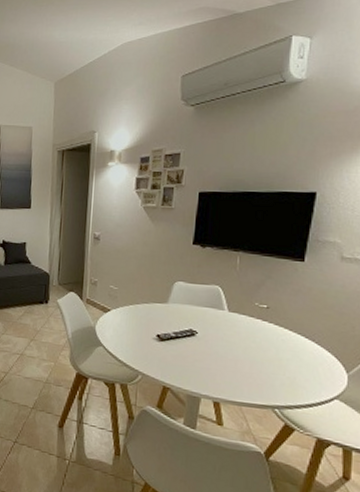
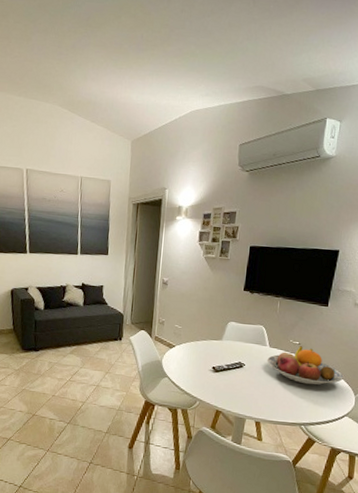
fruit bowl: none [226,310,330,359] -> present [267,346,344,385]

